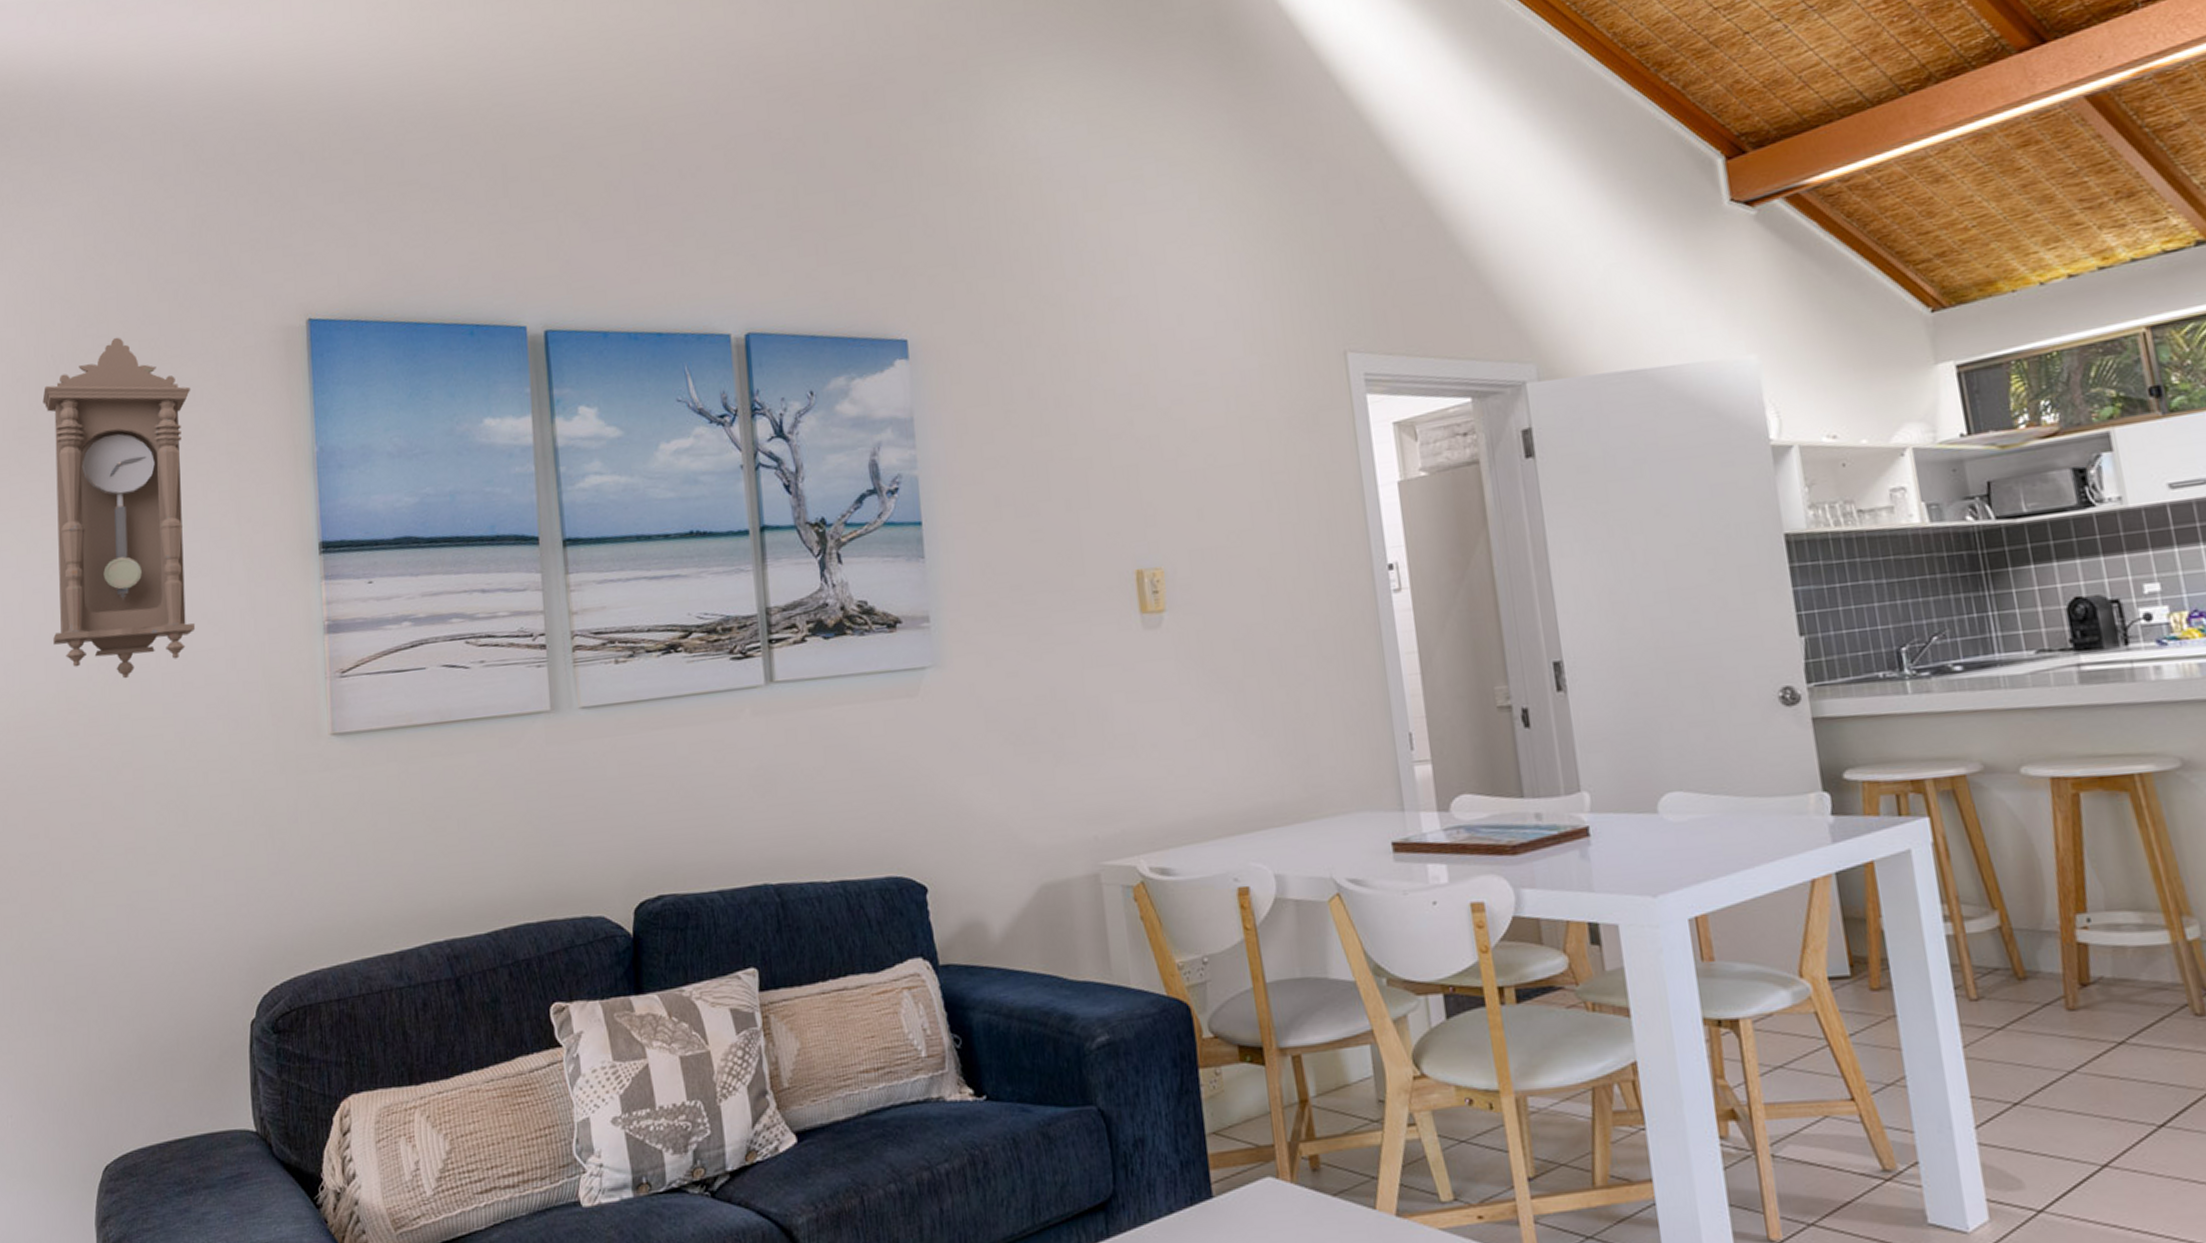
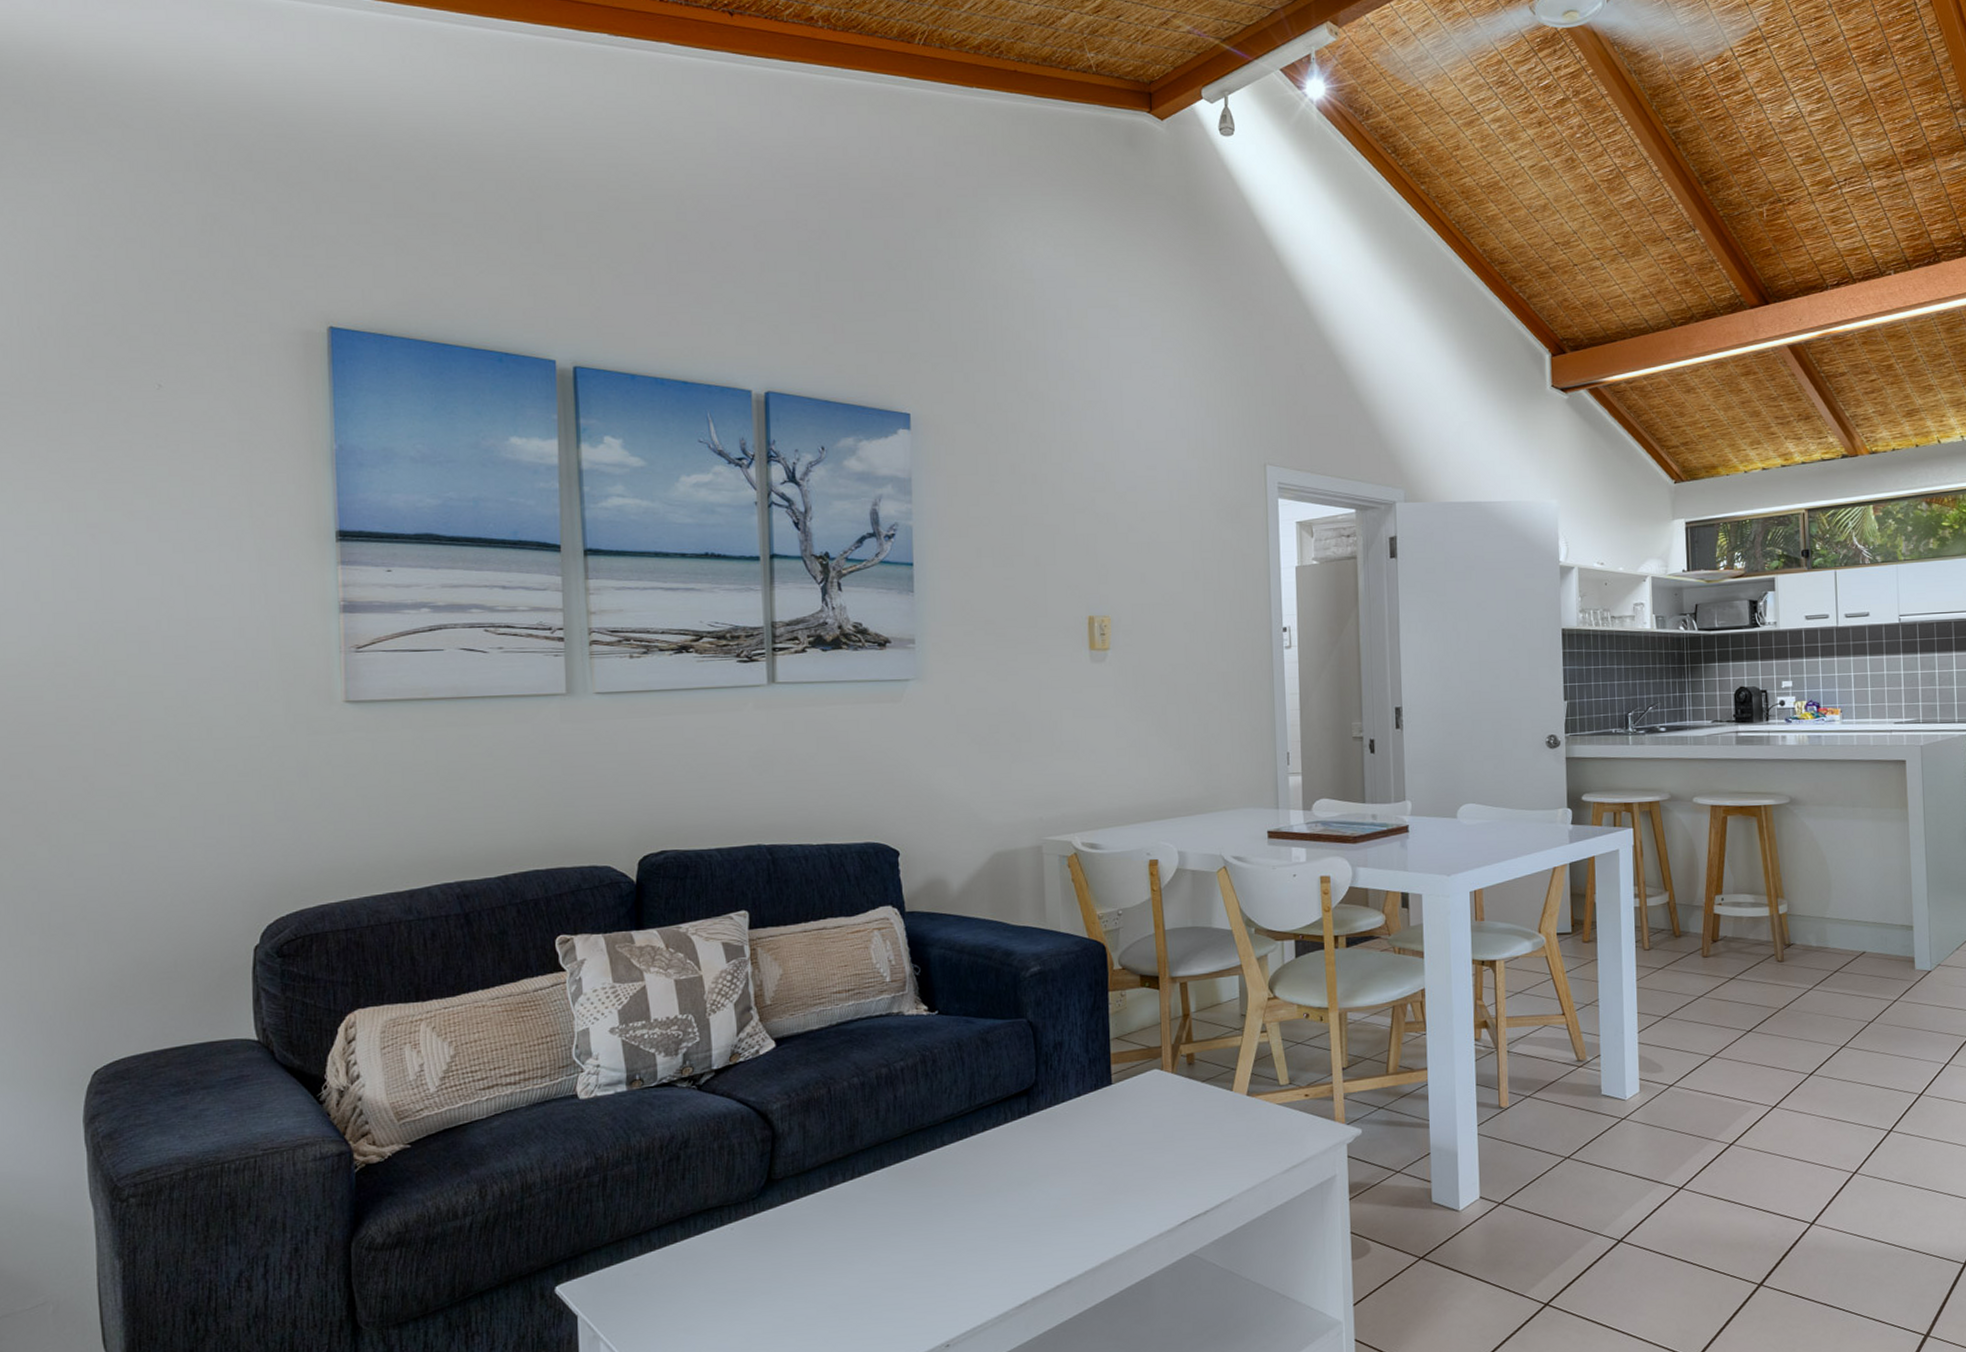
pendulum clock: present [42,337,196,679] -> none [27,318,201,639]

